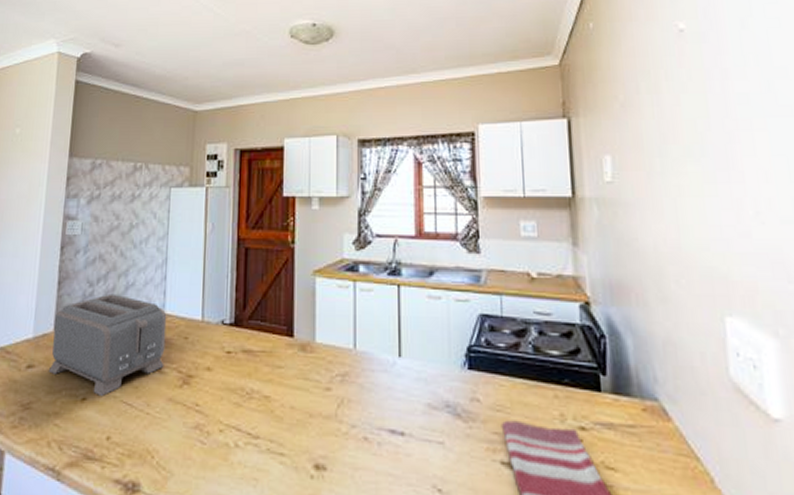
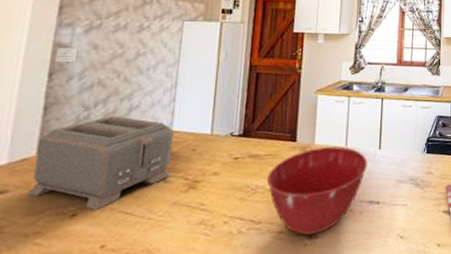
mixing bowl: none [262,347,384,466] -> present [266,146,368,235]

